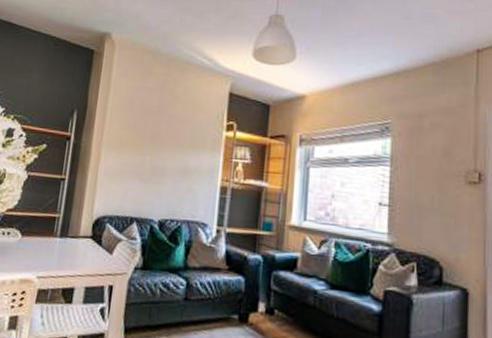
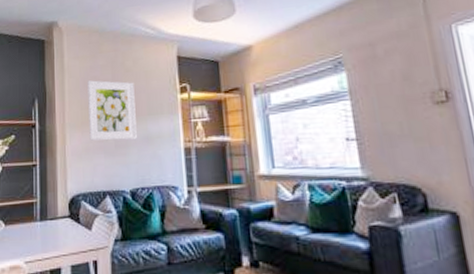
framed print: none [125,101,181,169] -> present [87,80,137,141]

